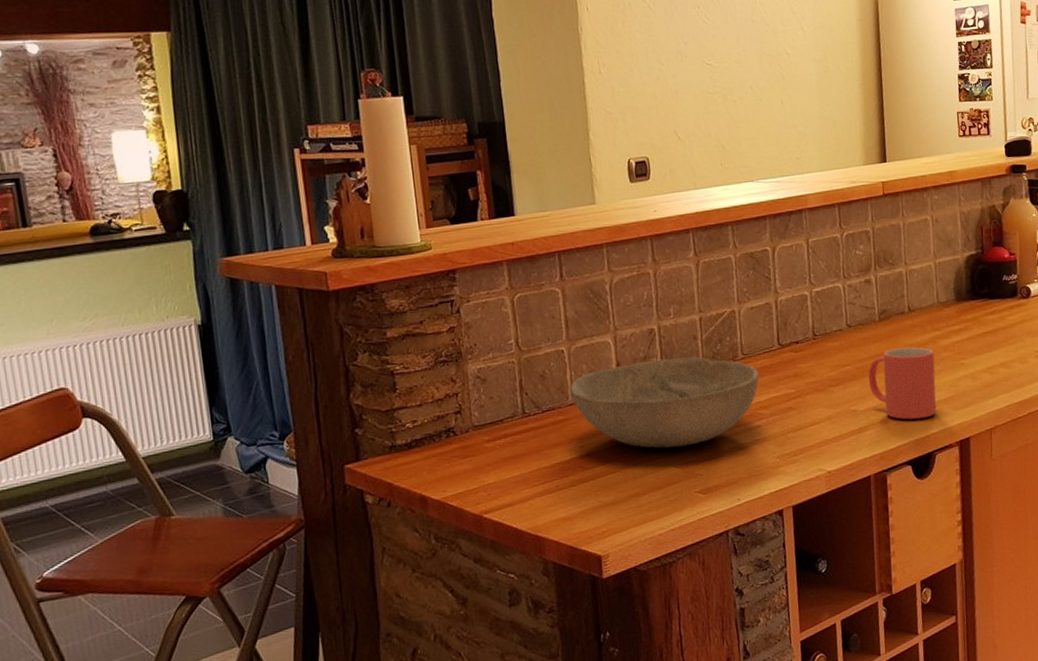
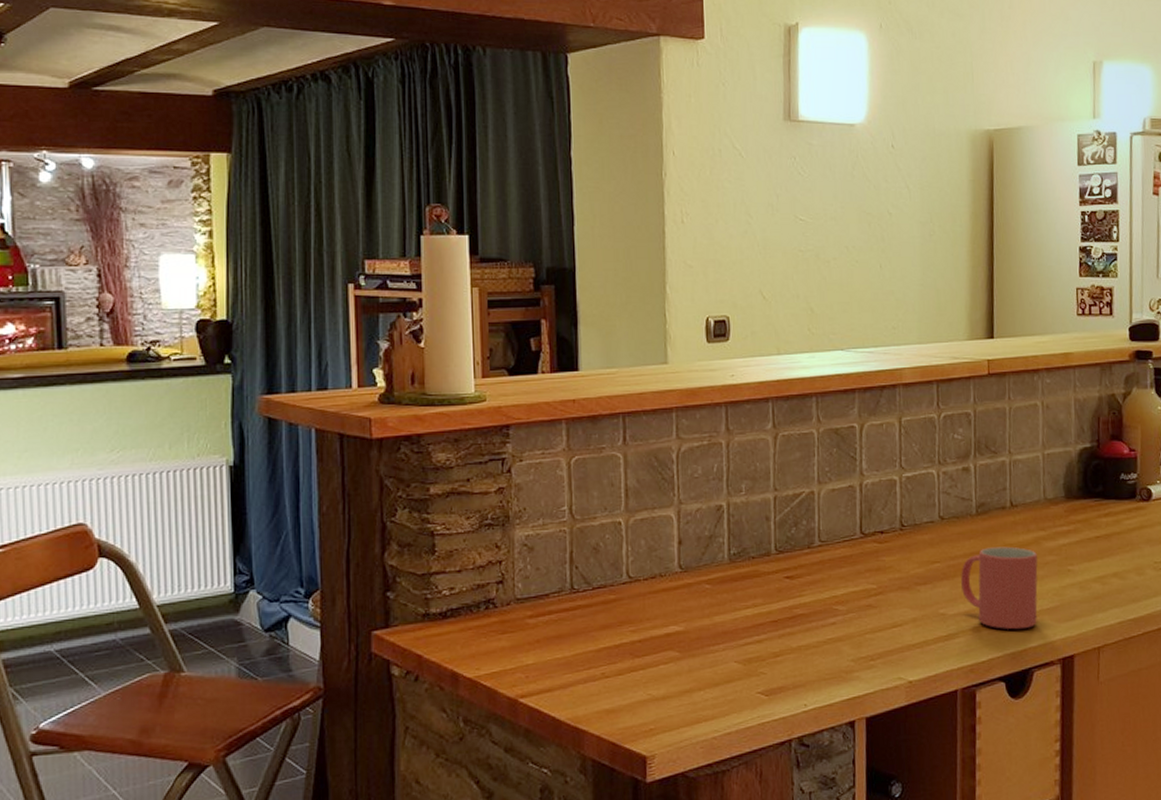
bowl: present [570,356,759,448] -> none [625,539,837,641]

